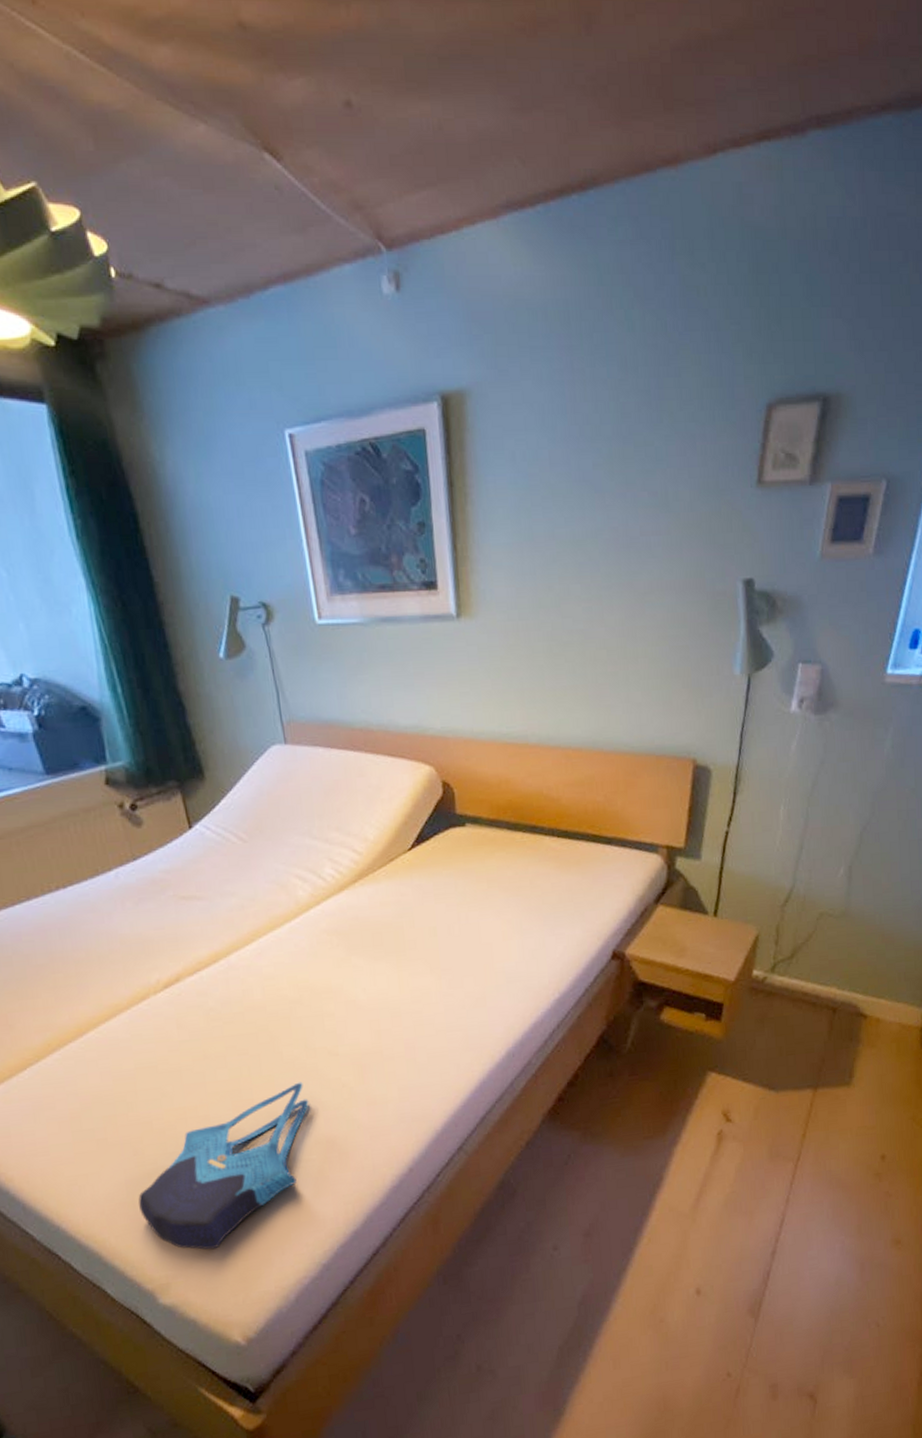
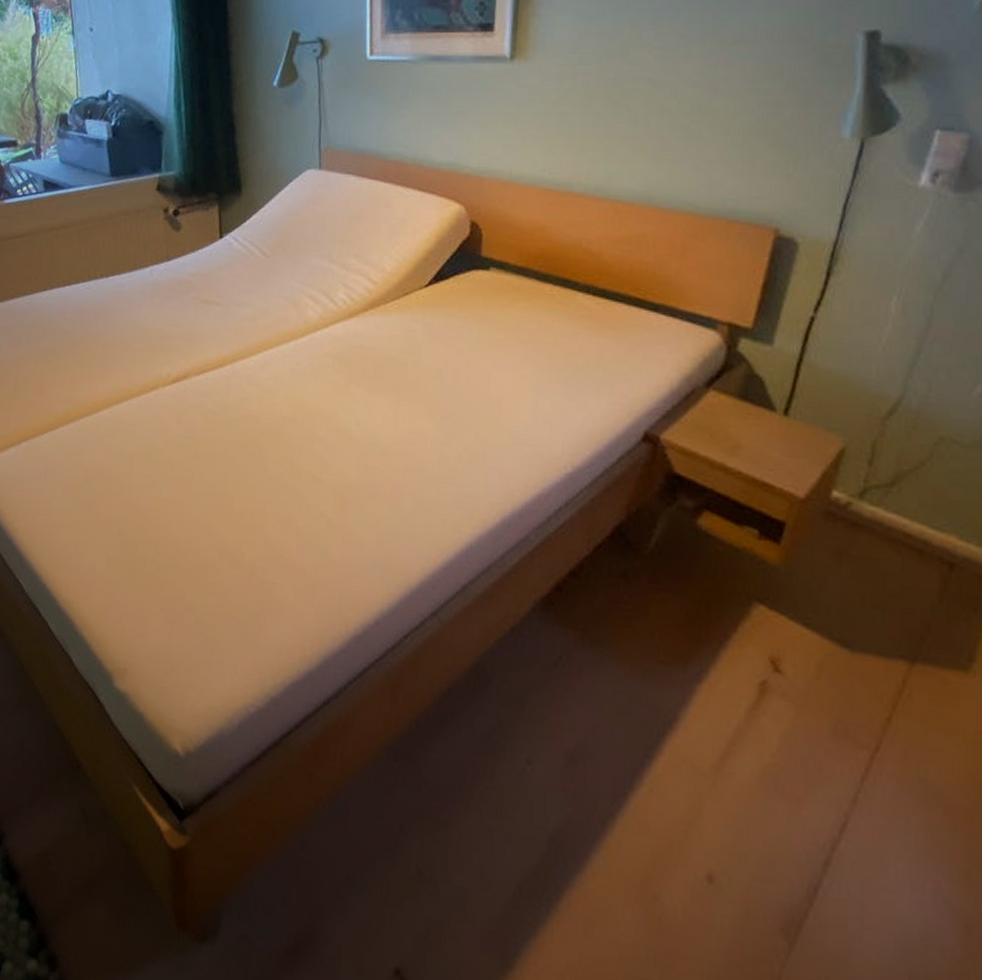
tote bag: present [138,1082,309,1250] -> none [114,501,285,648]

